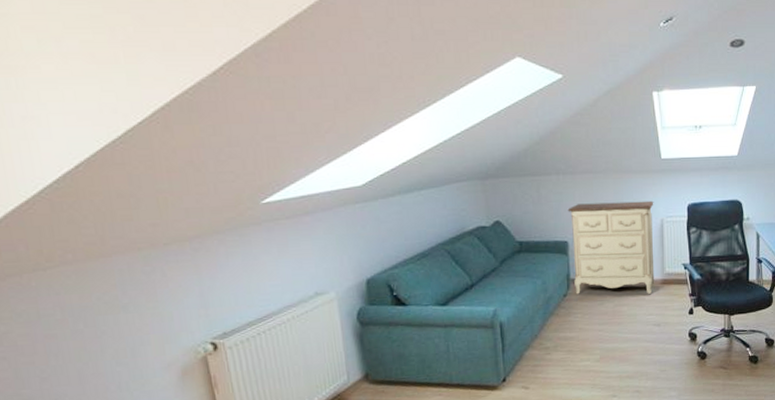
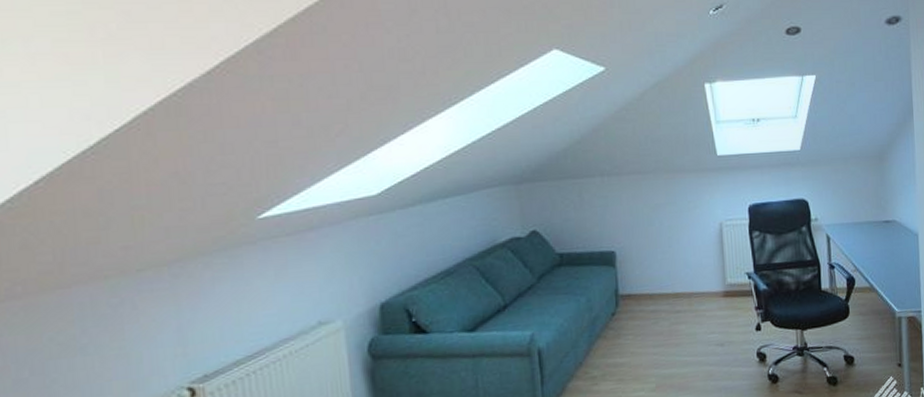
dresser: present [567,200,655,294] -> none [614,202,716,313]

